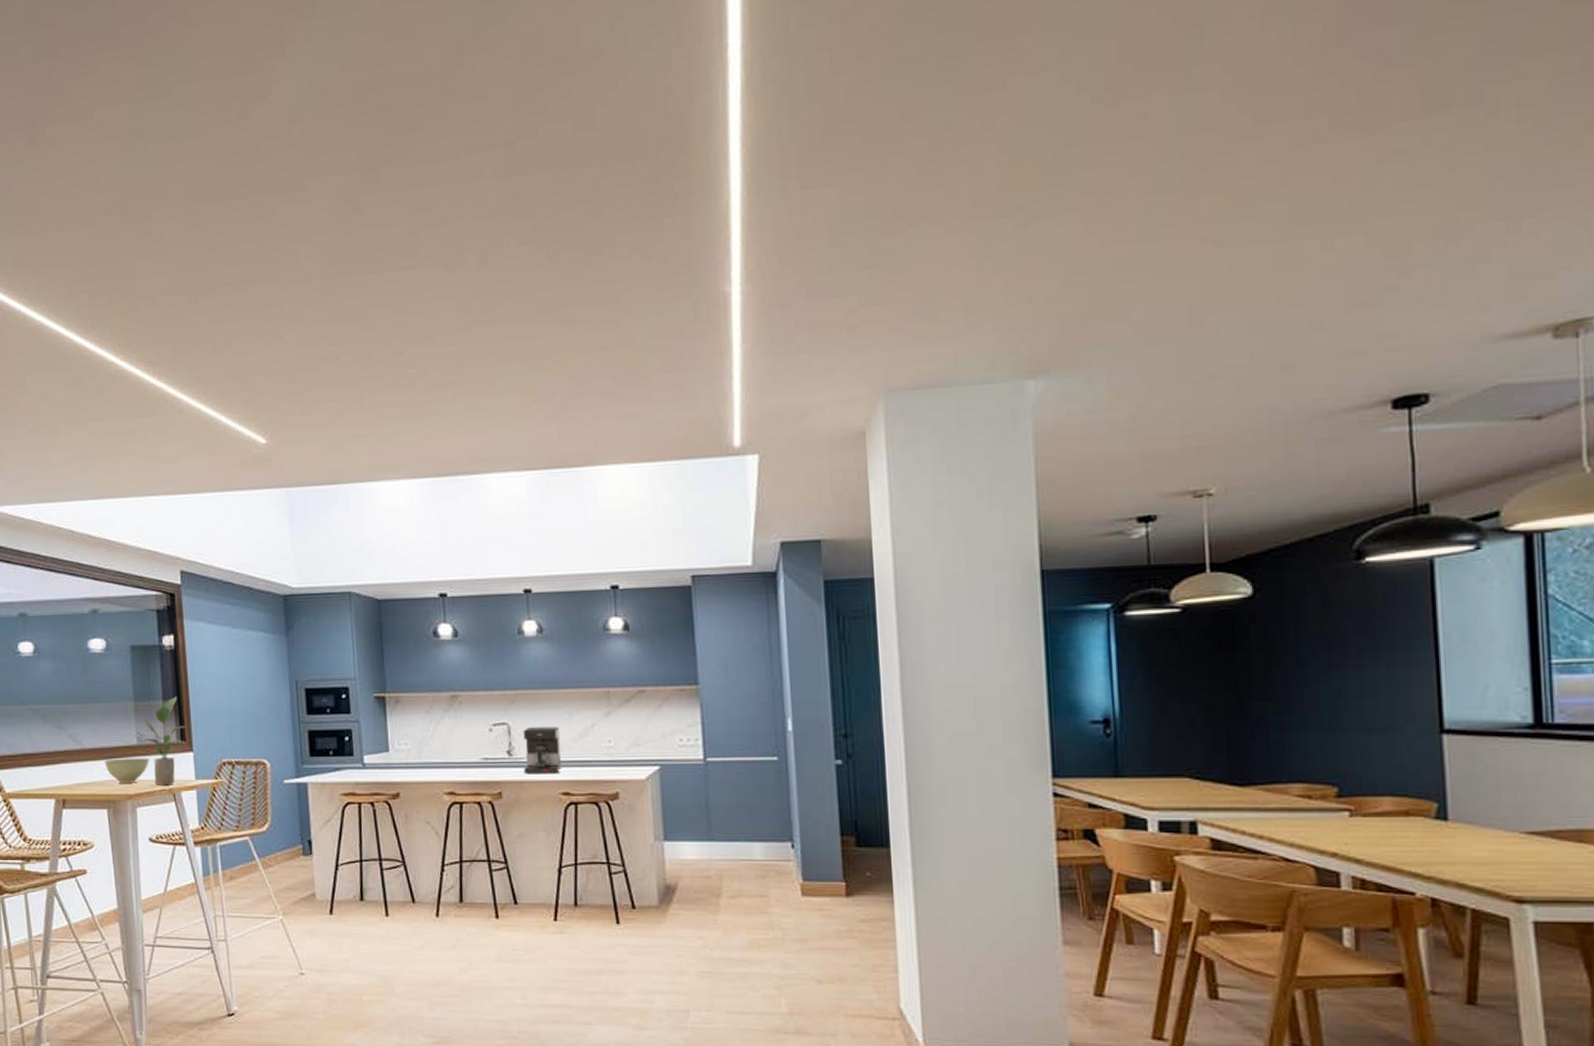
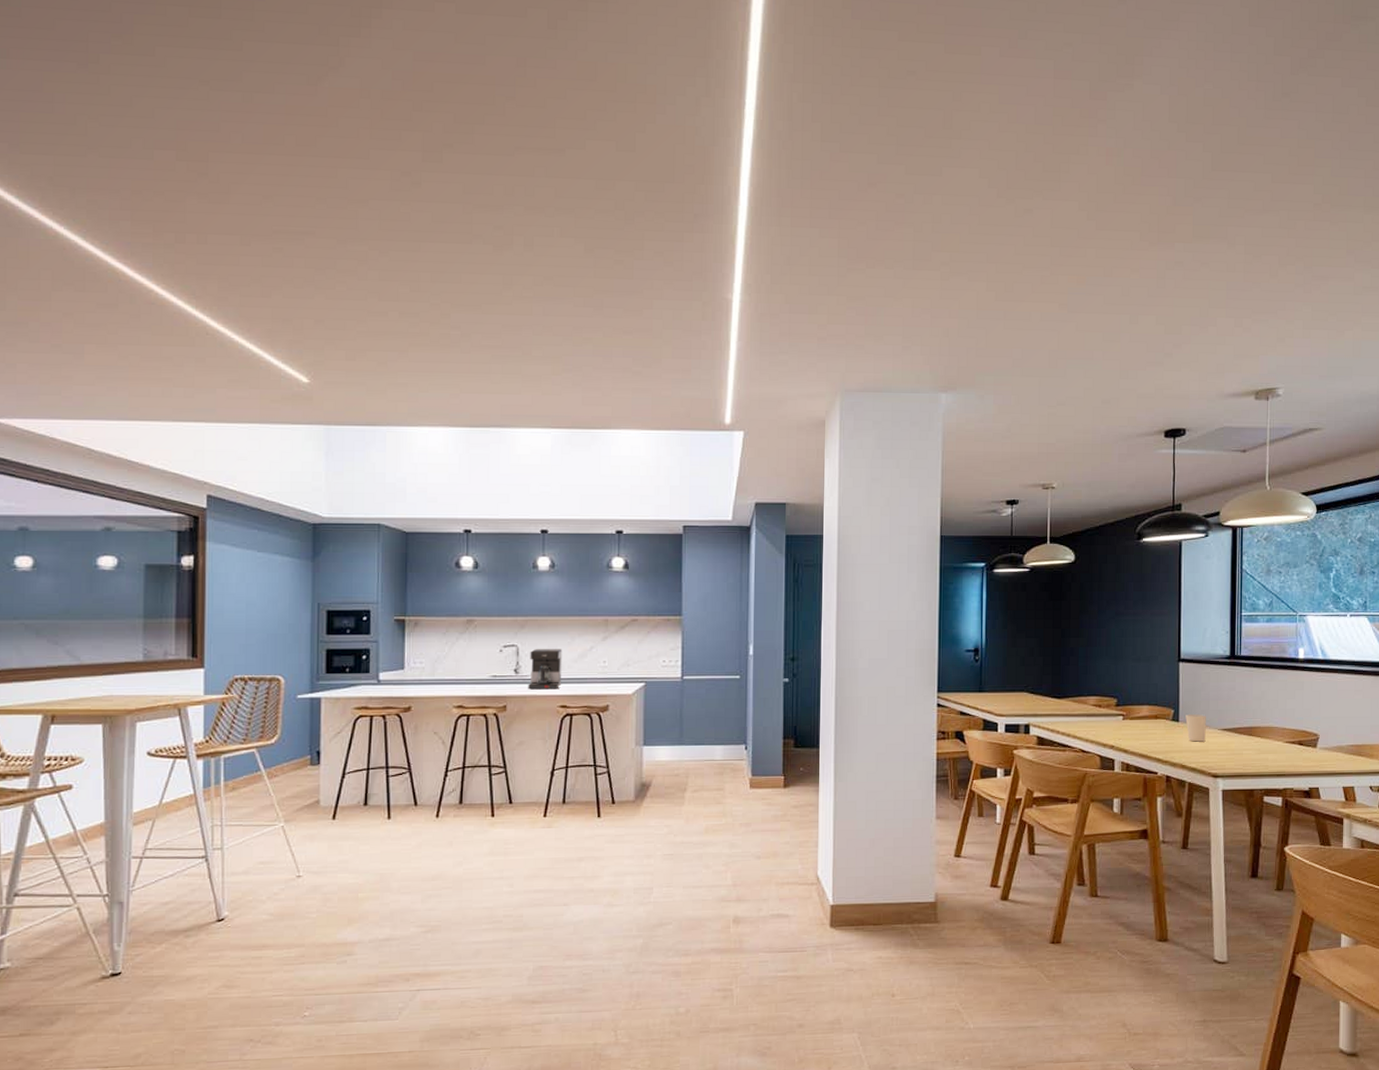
bowl: present [104,758,149,783] -> none [104,674,155,699]
potted plant: present [142,696,186,786] -> none [151,615,199,701]
cup: none [1459,809,1505,850] -> present [1185,713,1210,742]

